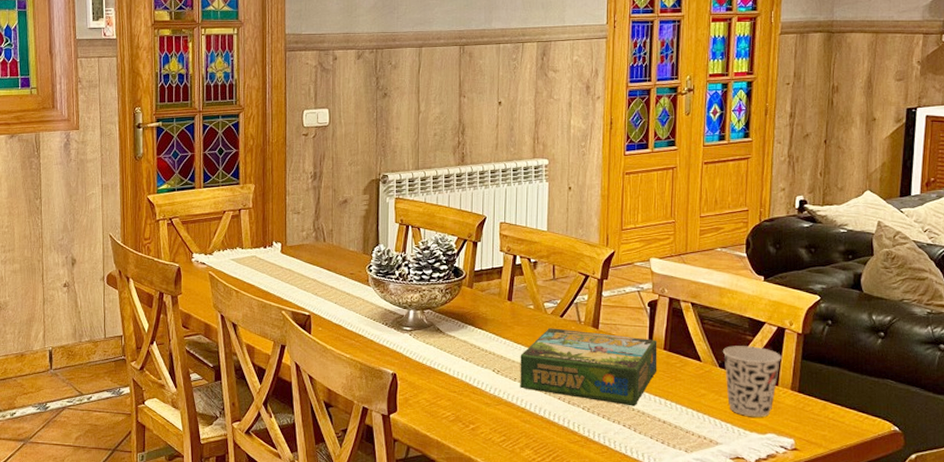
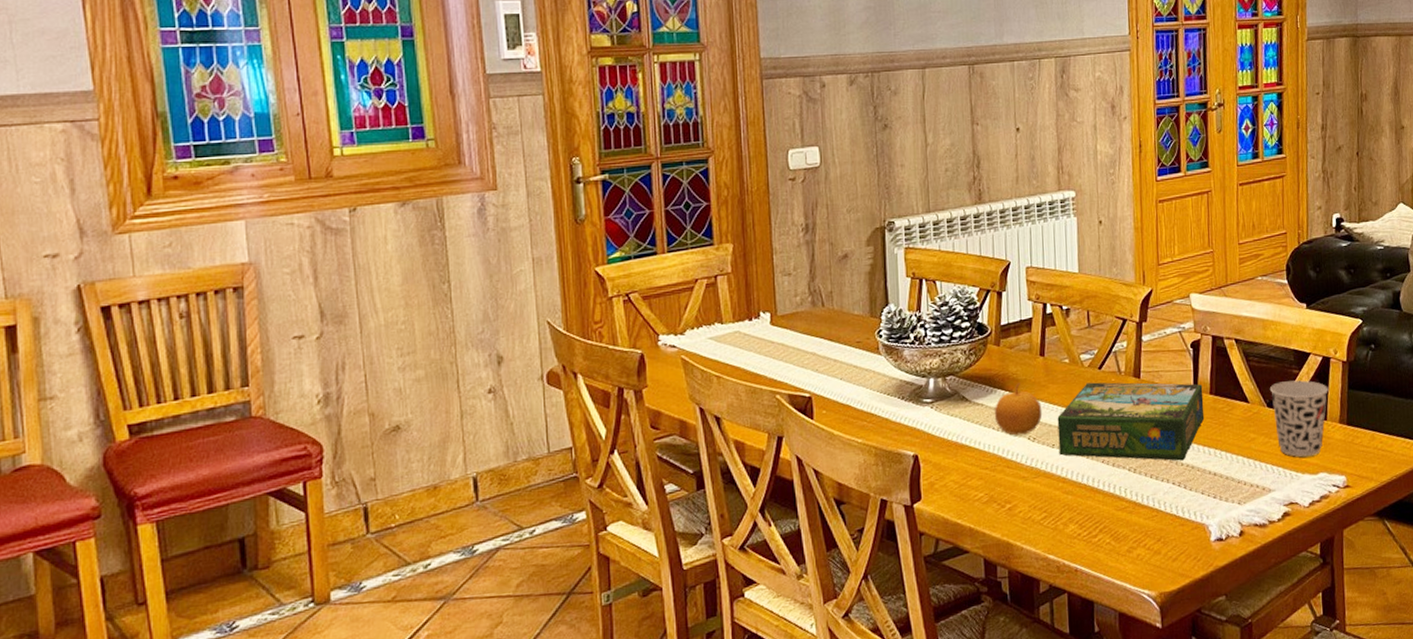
fruit: none [464,322,507,367] -> present [994,383,1043,436]

